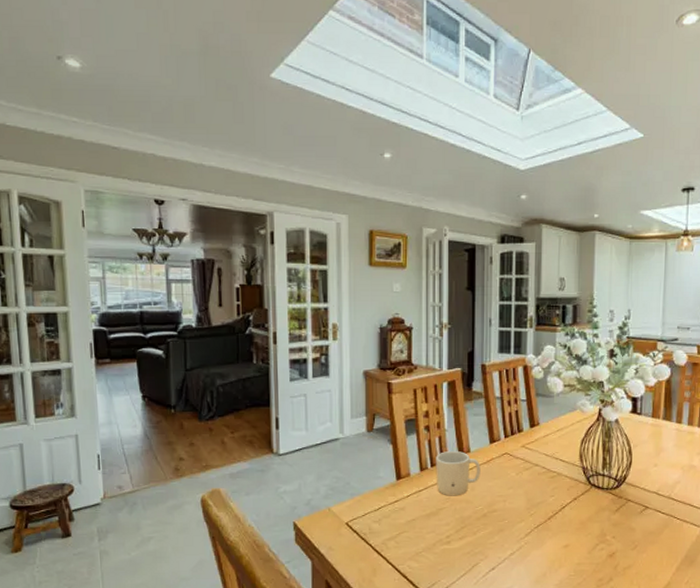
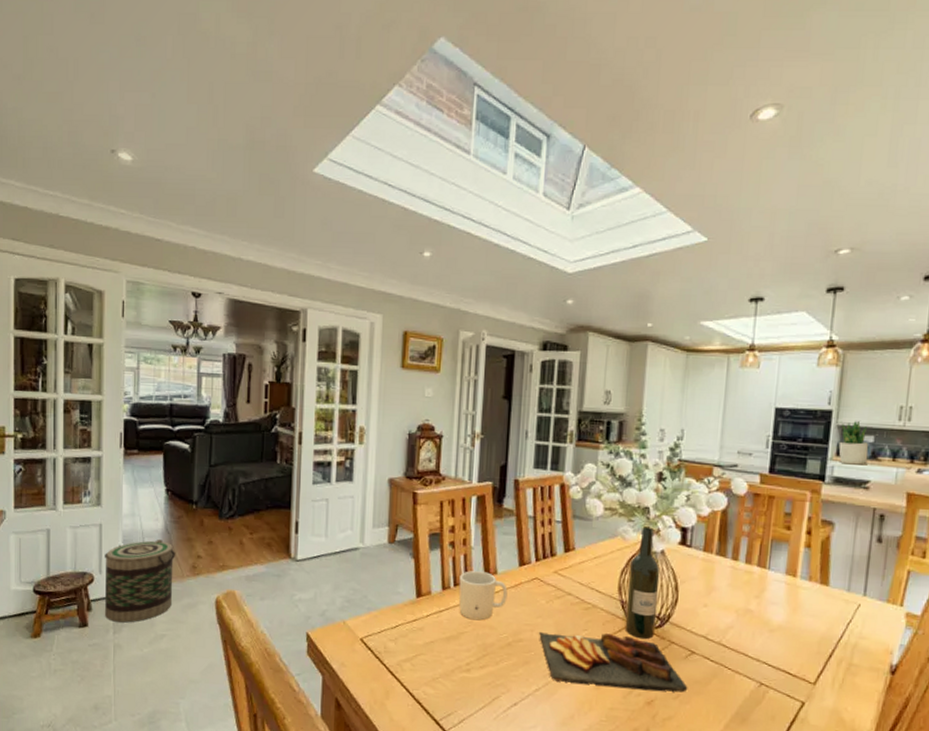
basket: none [83,446,158,529] -> present [105,540,176,623]
food platter: none [510,498,644,544] -> present [538,632,688,693]
wine bottle: none [587,400,616,499] -> present [625,528,661,639]

